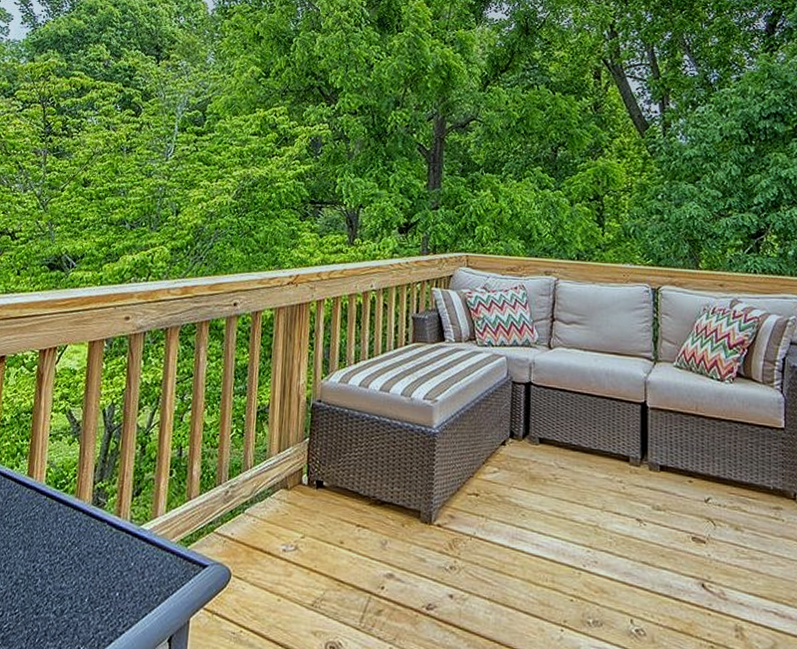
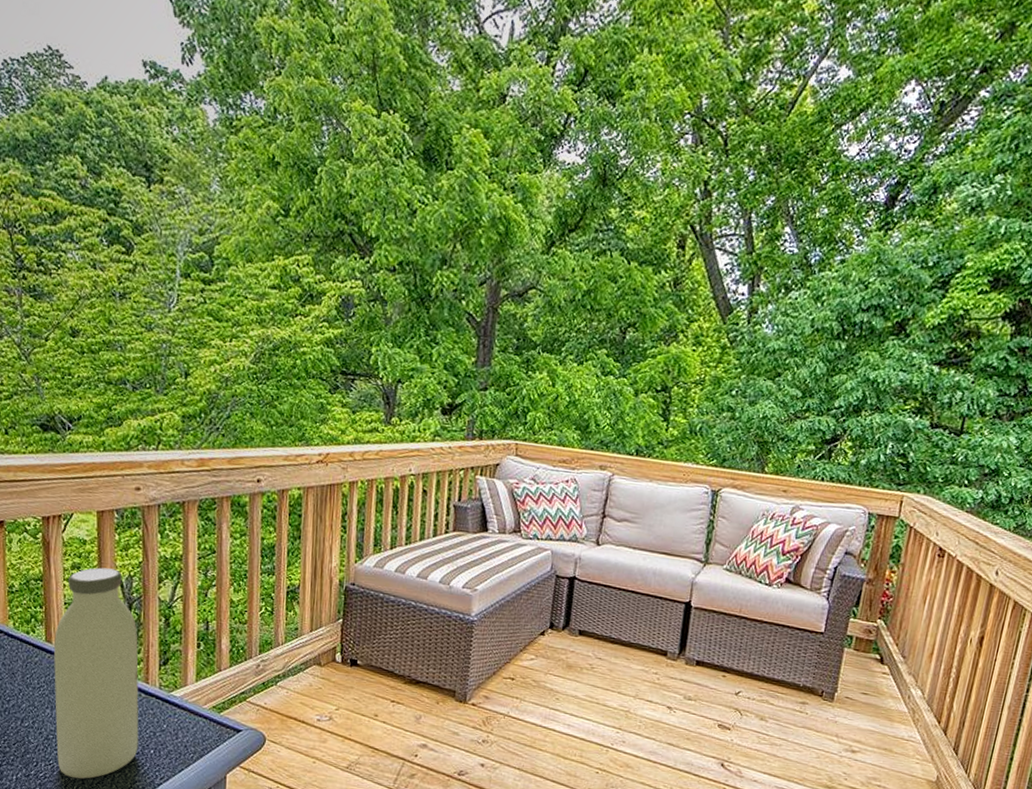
water bottle: none [23,397,115,630] -> present [54,567,139,779]

